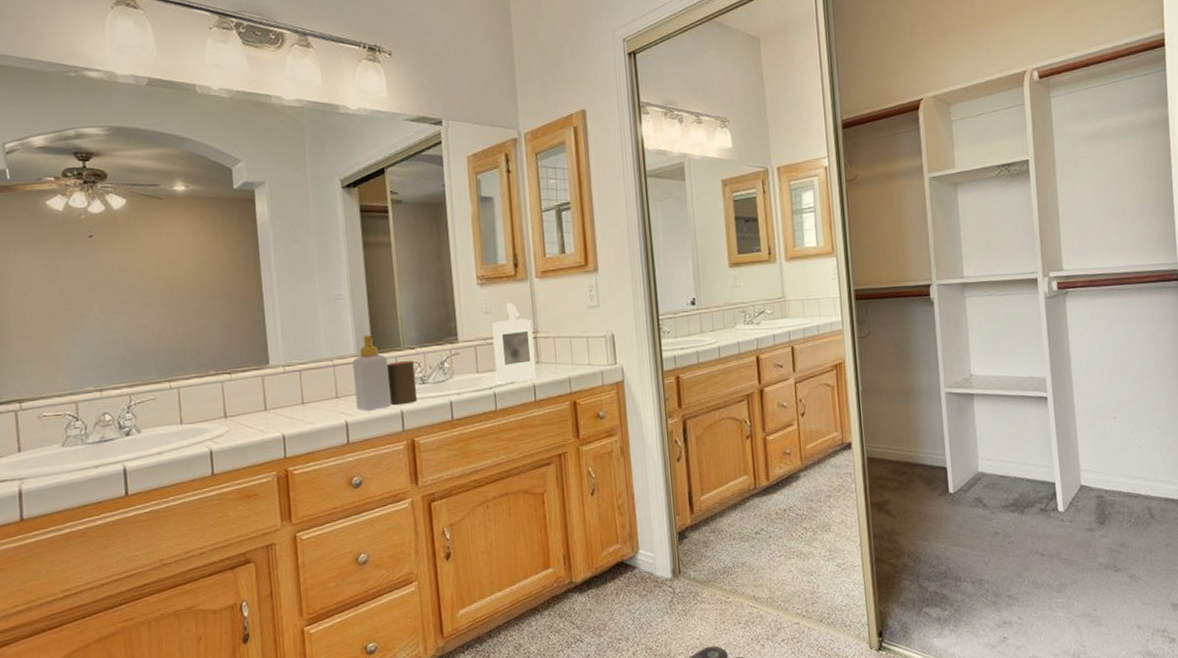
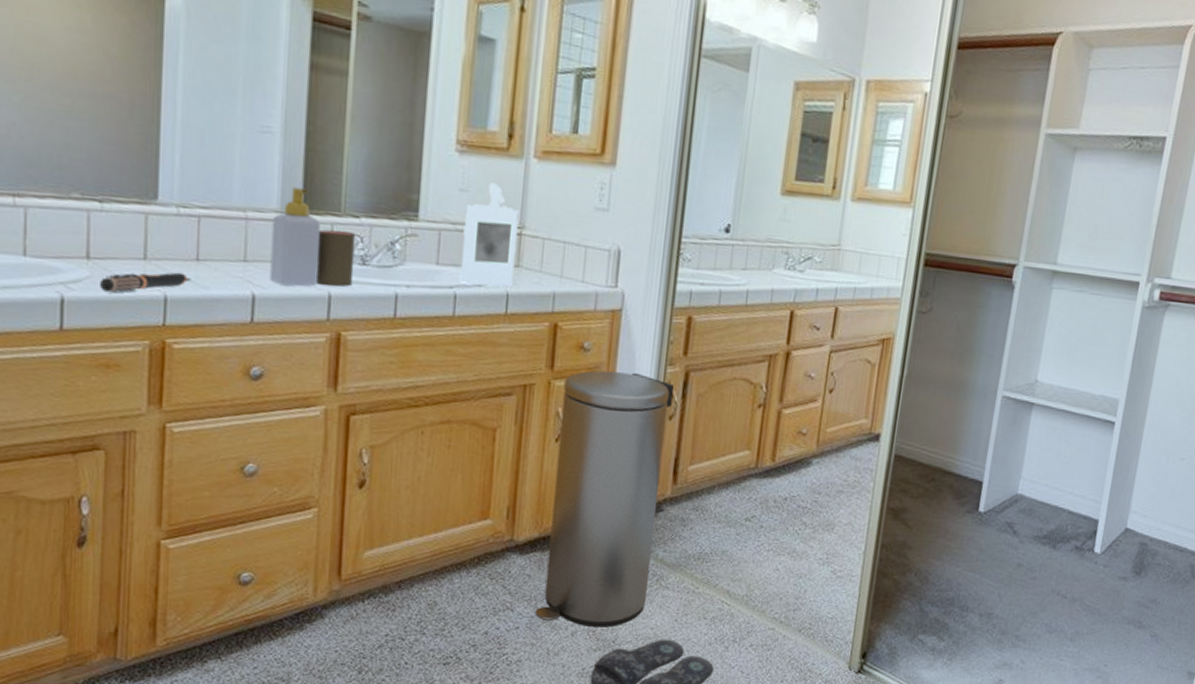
hair brush: none [235,415,301,442] -> present [99,272,192,295]
pedal bin: none [590,428,689,647] -> present [535,370,674,628]

